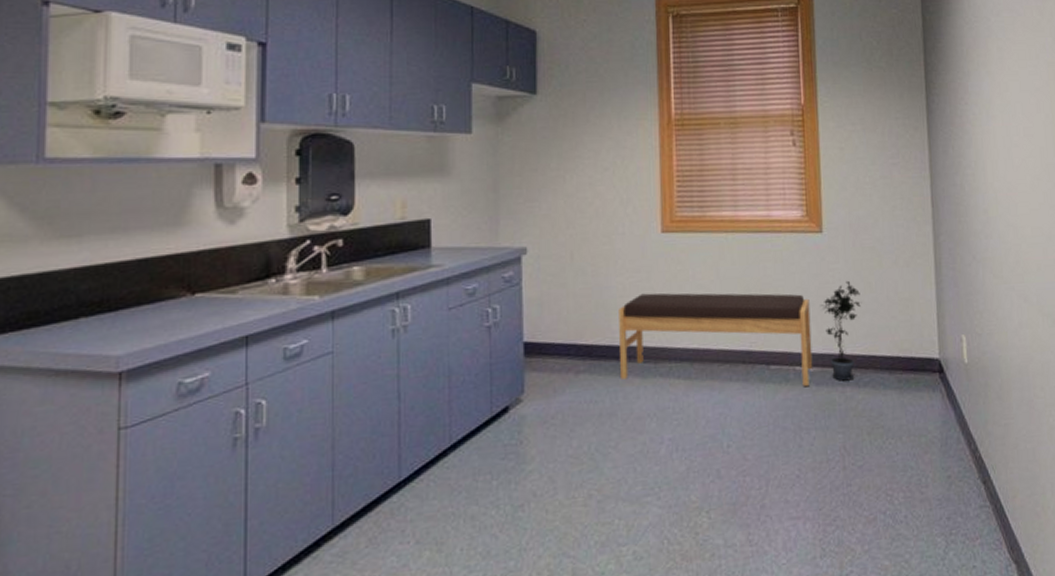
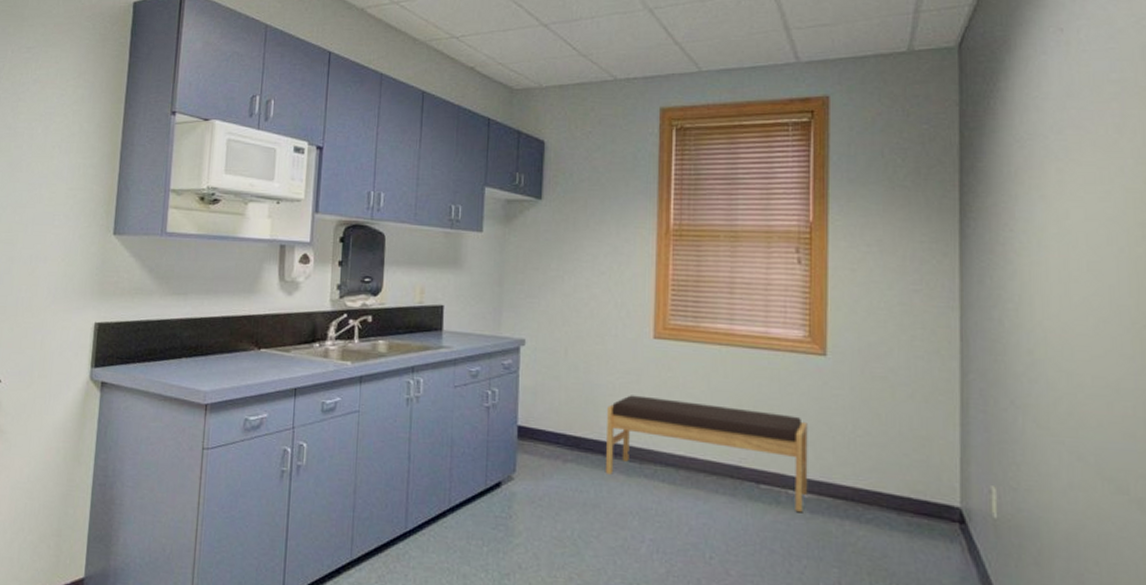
potted plant: present [820,280,861,381] -> none [819,409,867,514]

